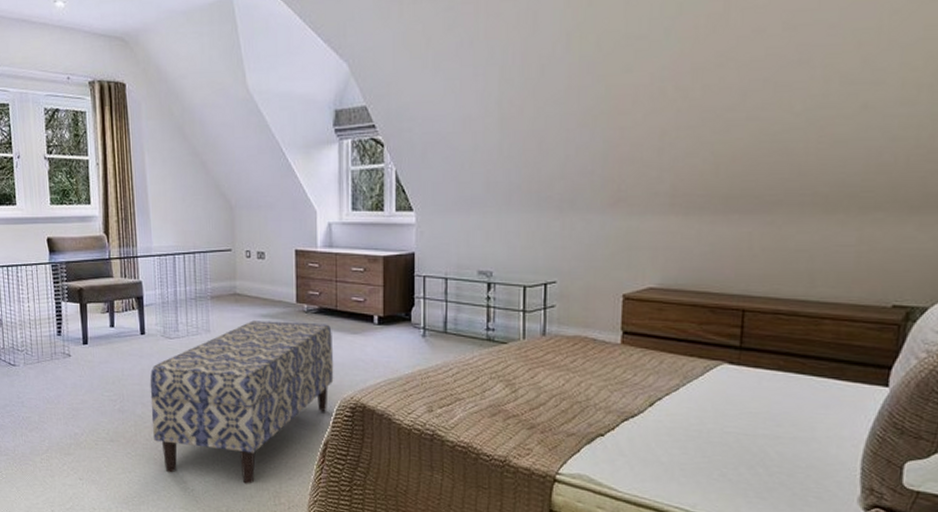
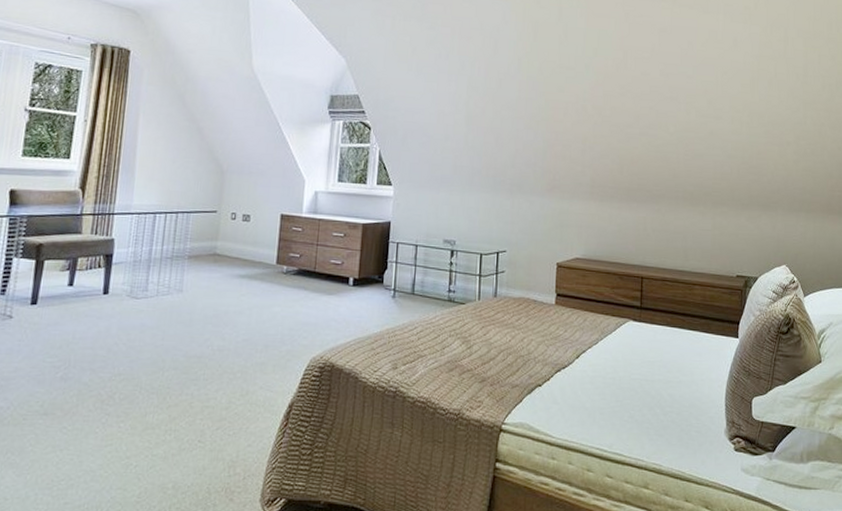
bench: present [149,320,334,484] -> none [98,281,309,455]

